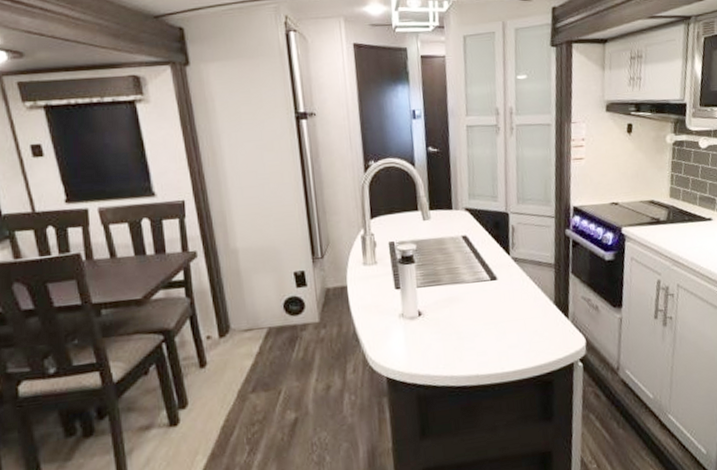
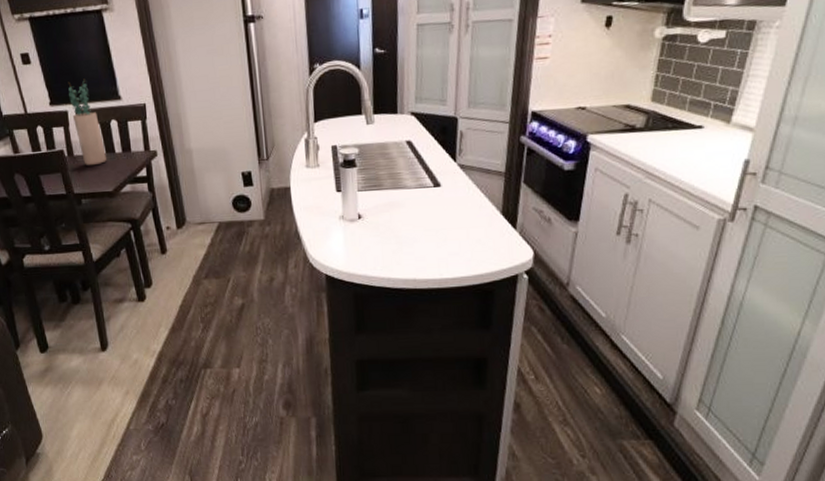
vase: none [90,173,136,271] -> present [68,78,107,166]

